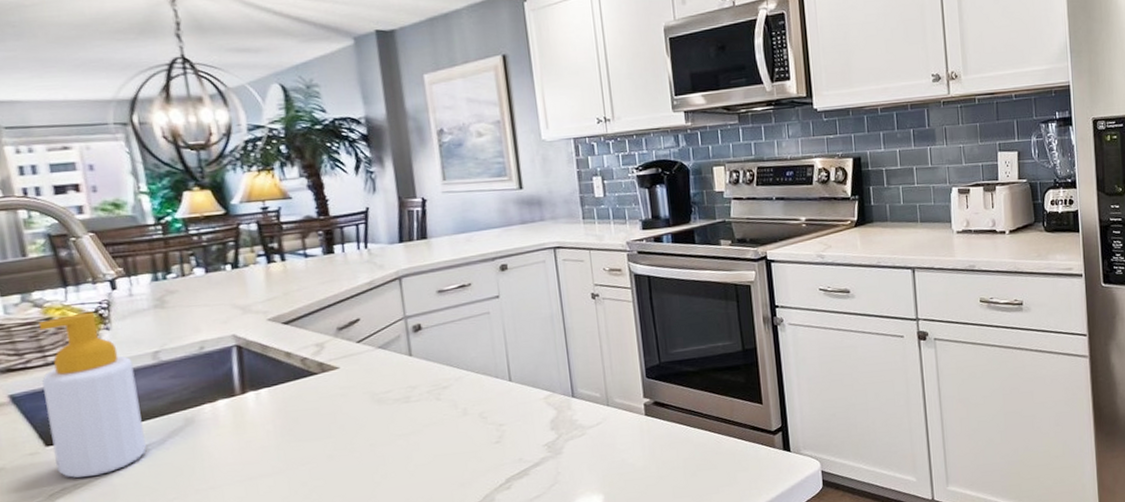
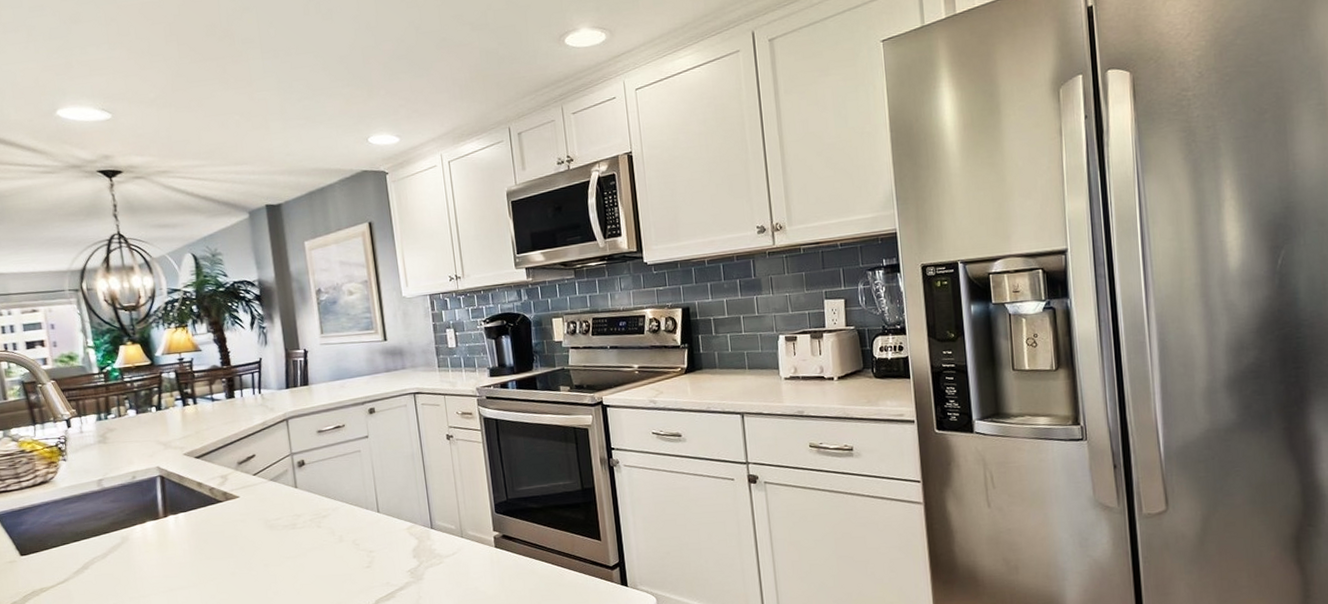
soap bottle: present [38,312,147,478] -> none [15,446,93,583]

